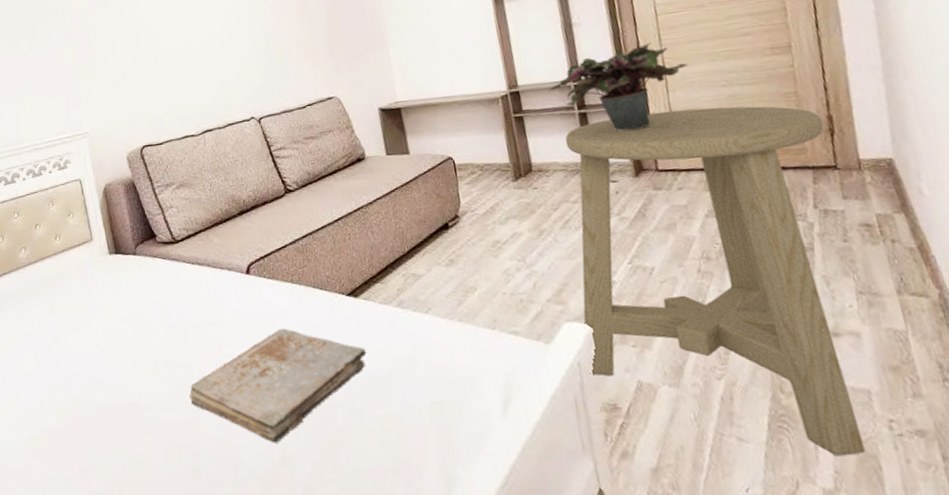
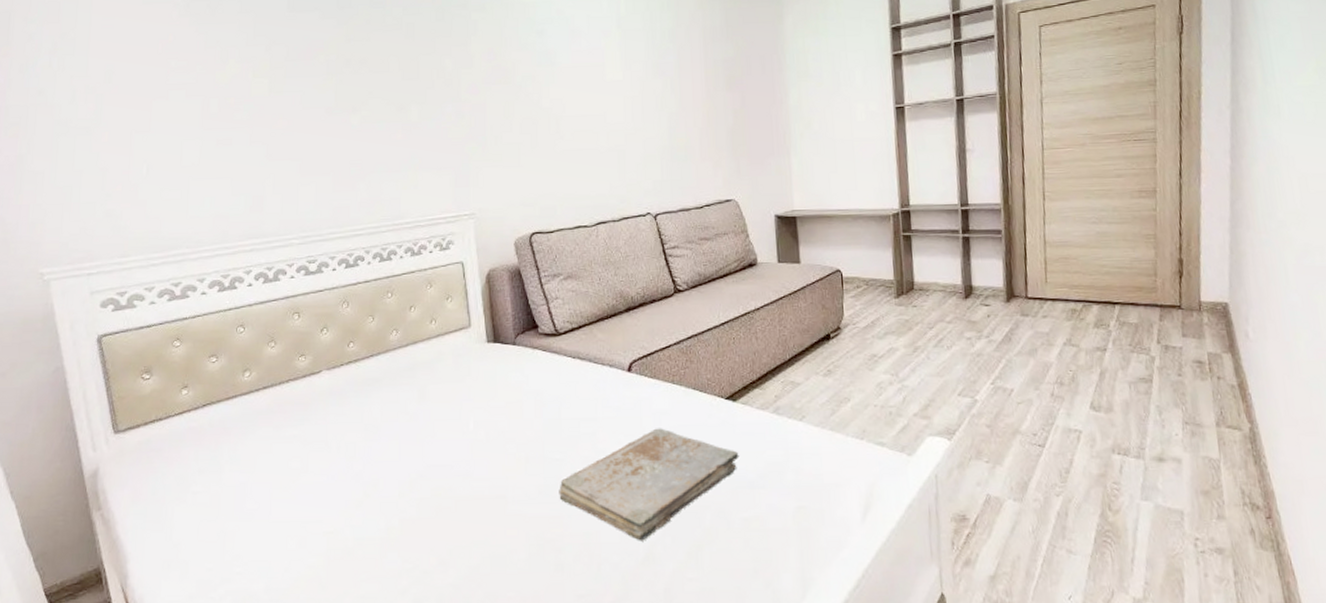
potted plant: present [548,42,688,131] -> none [937,175,1066,258]
stool: present [565,106,866,456] -> none [945,242,1175,569]

